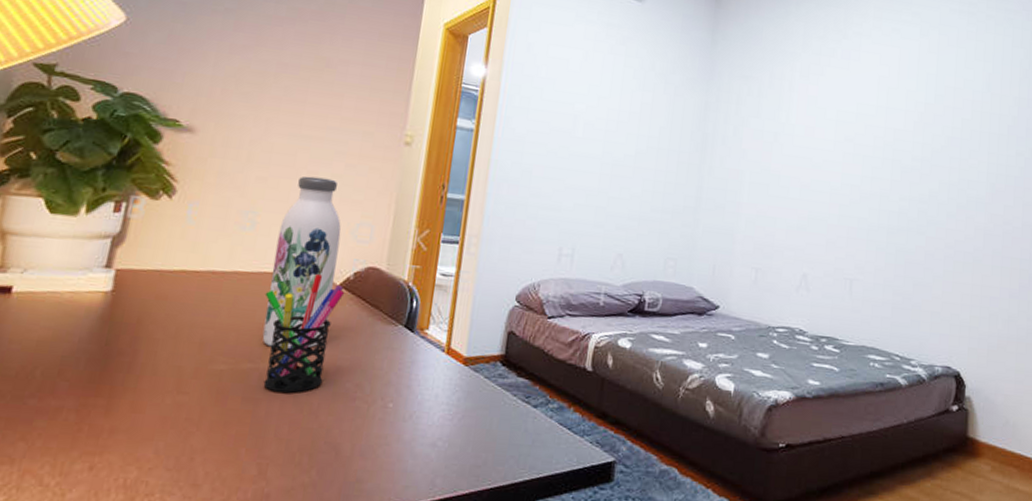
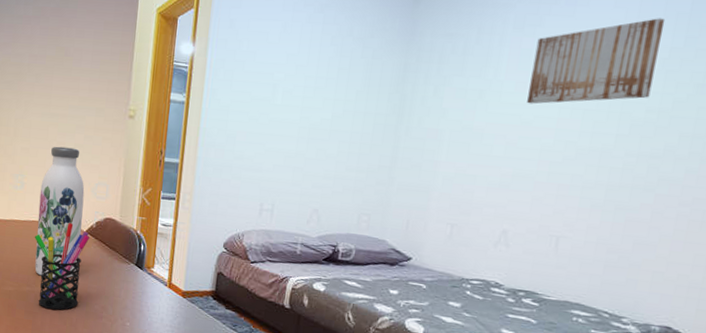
wall art: none [816,76,919,149] -> present [527,18,666,104]

